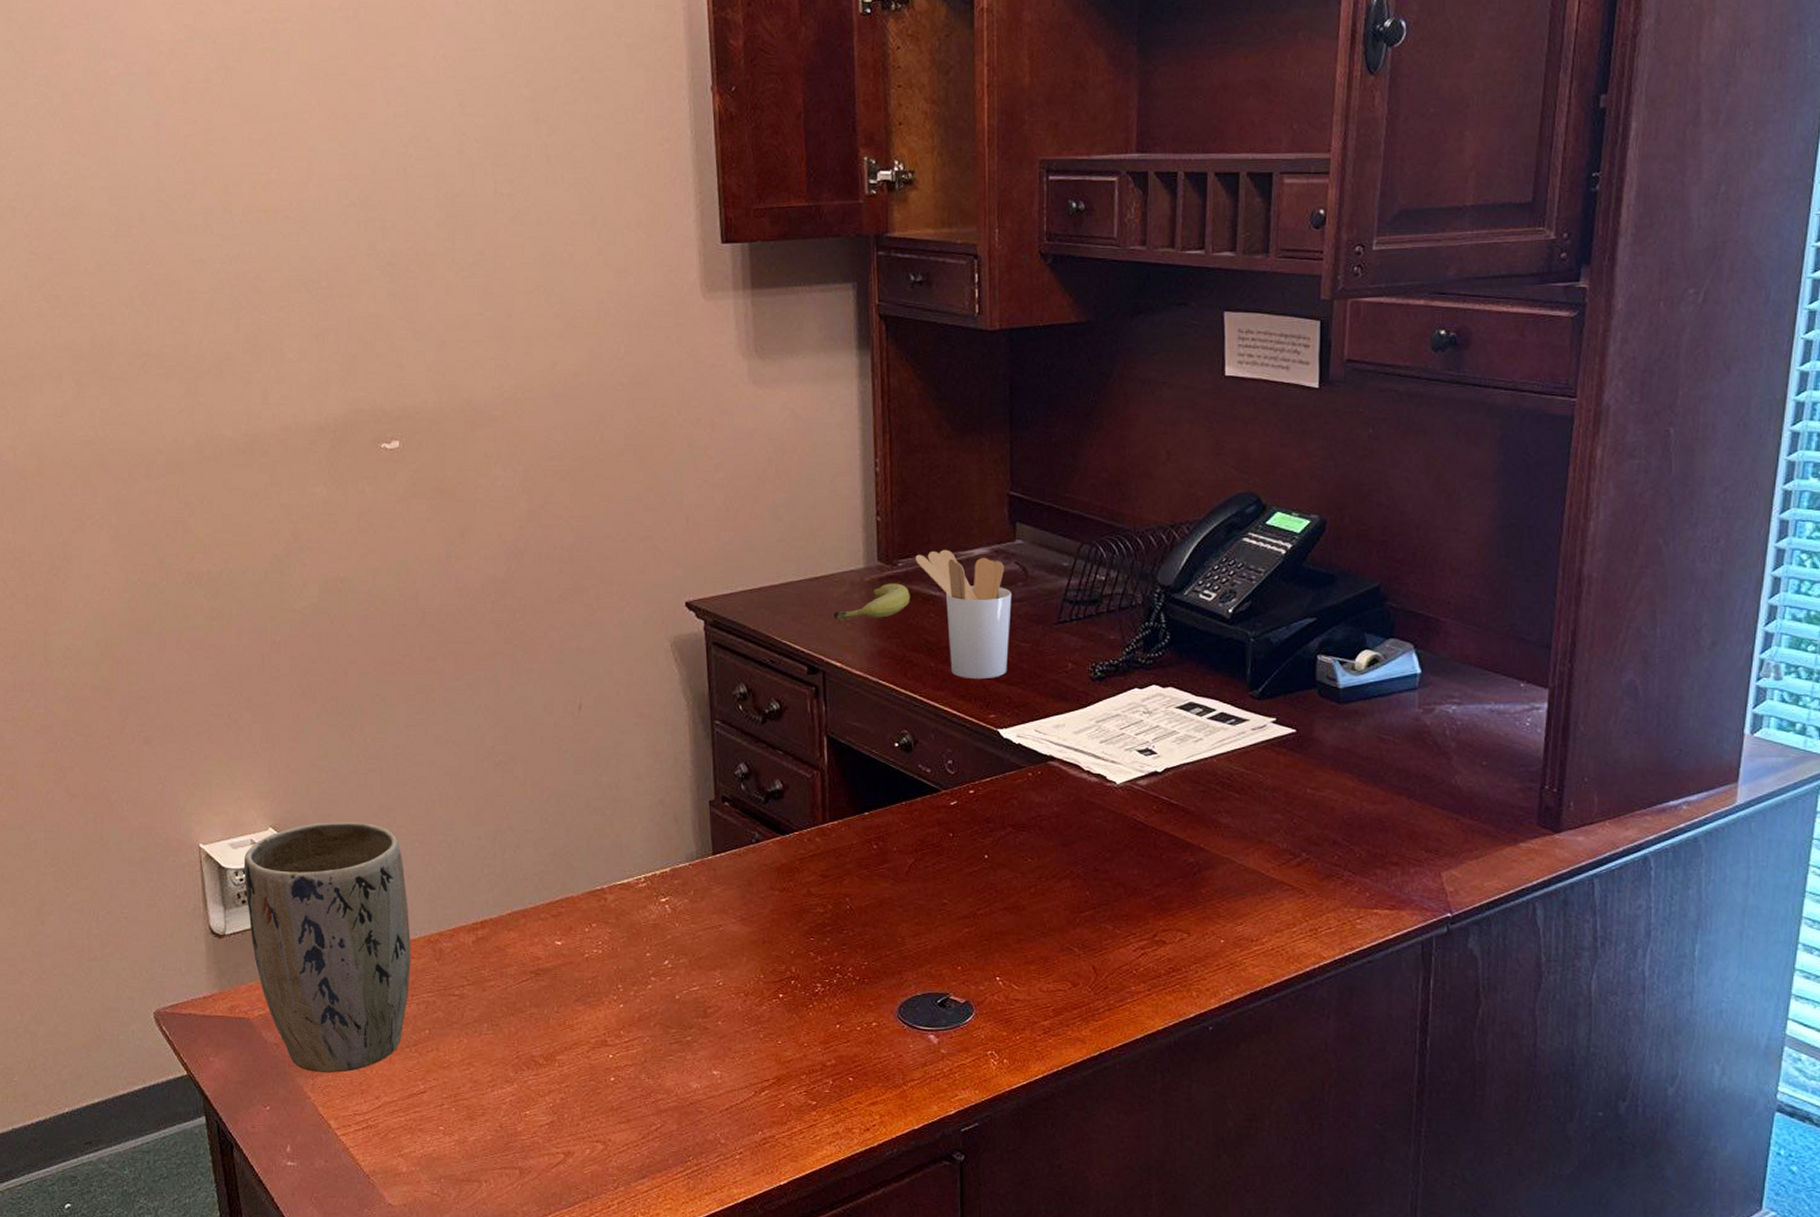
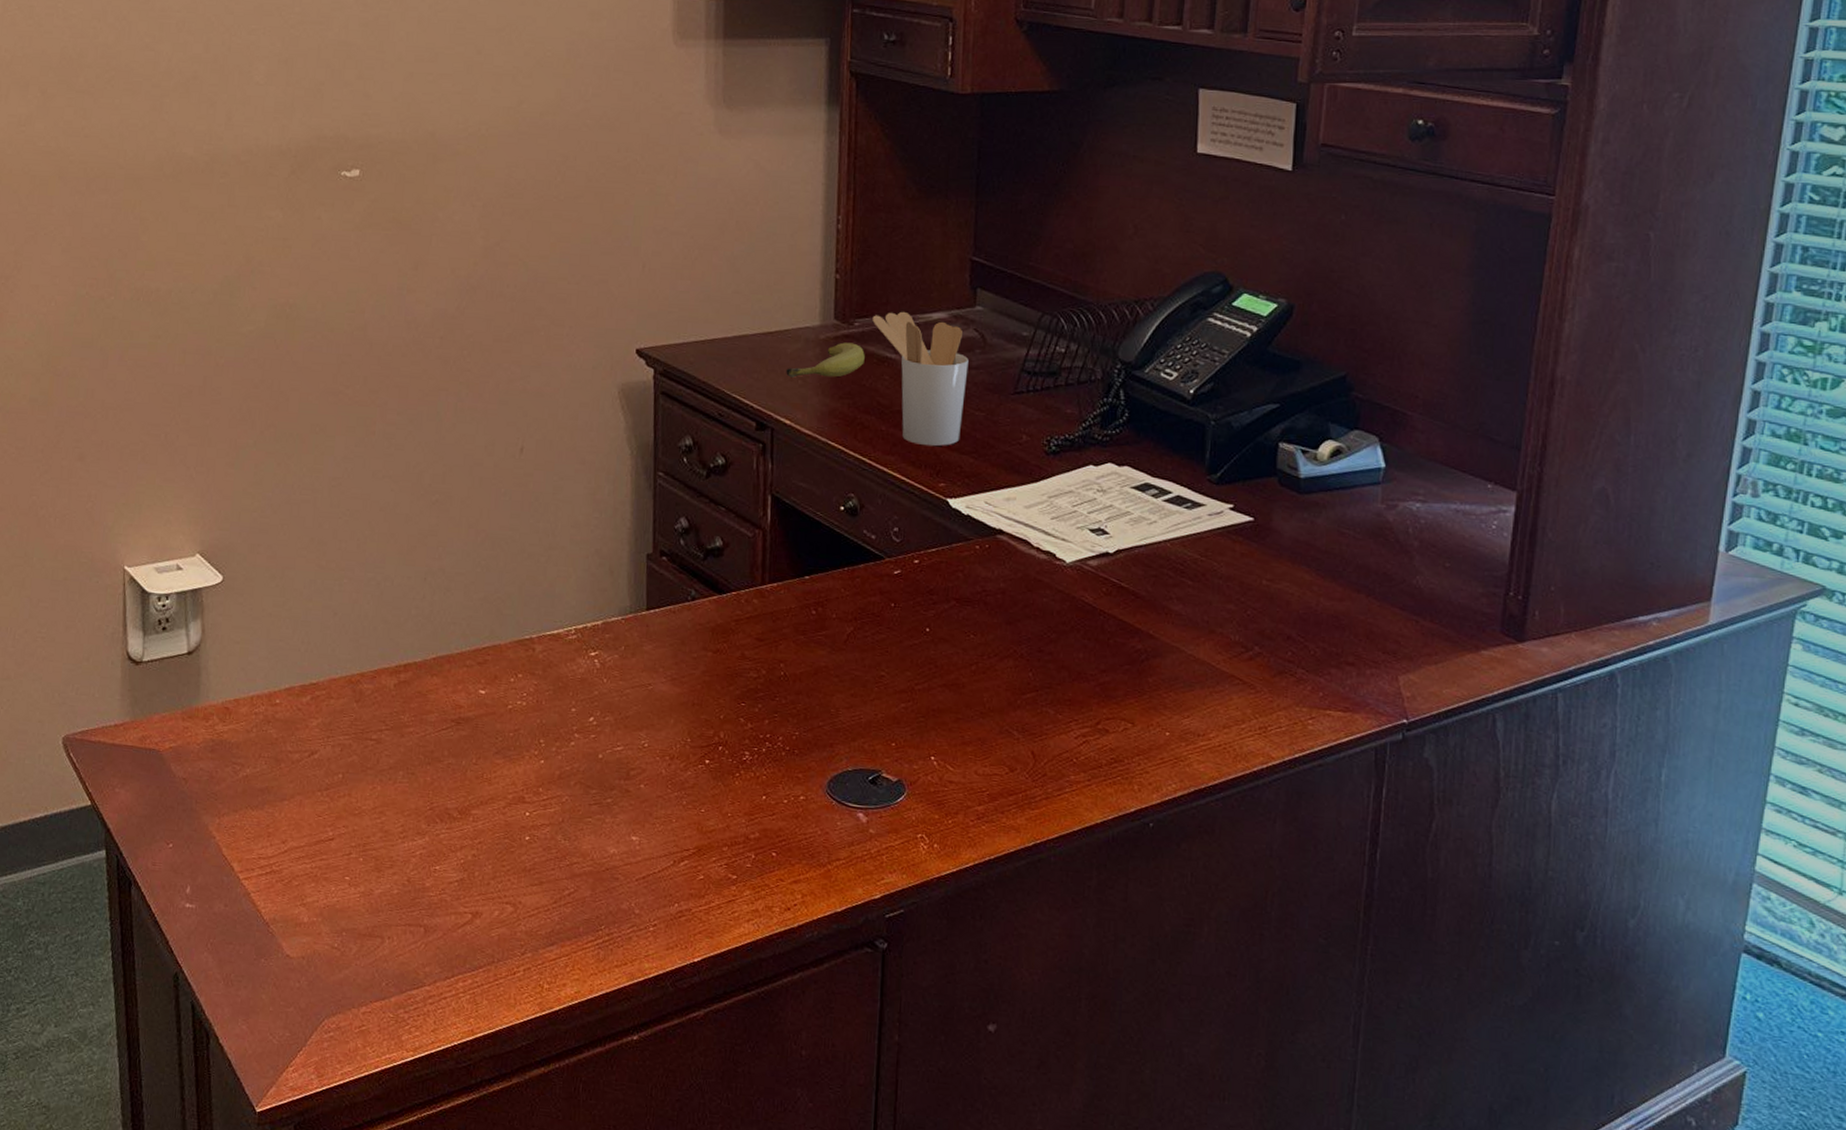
plant pot: present [243,822,411,1074] -> none [166,551,332,813]

